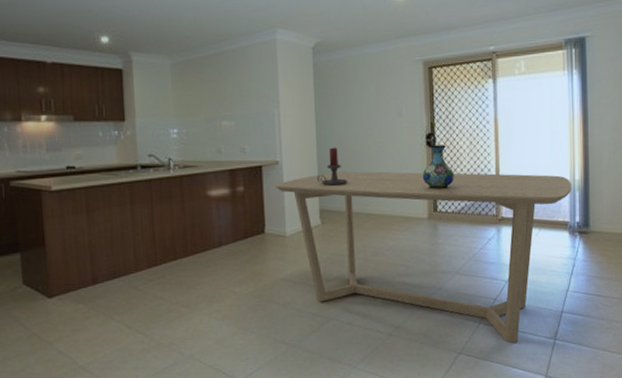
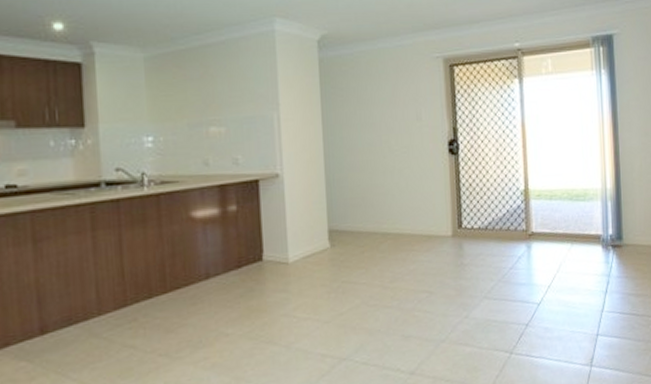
dining table: present [274,171,572,344] -> none [274,183,604,374]
candle holder: present [316,147,348,186] -> none [324,156,361,202]
vase: present [422,144,455,189] -> none [444,152,481,203]

